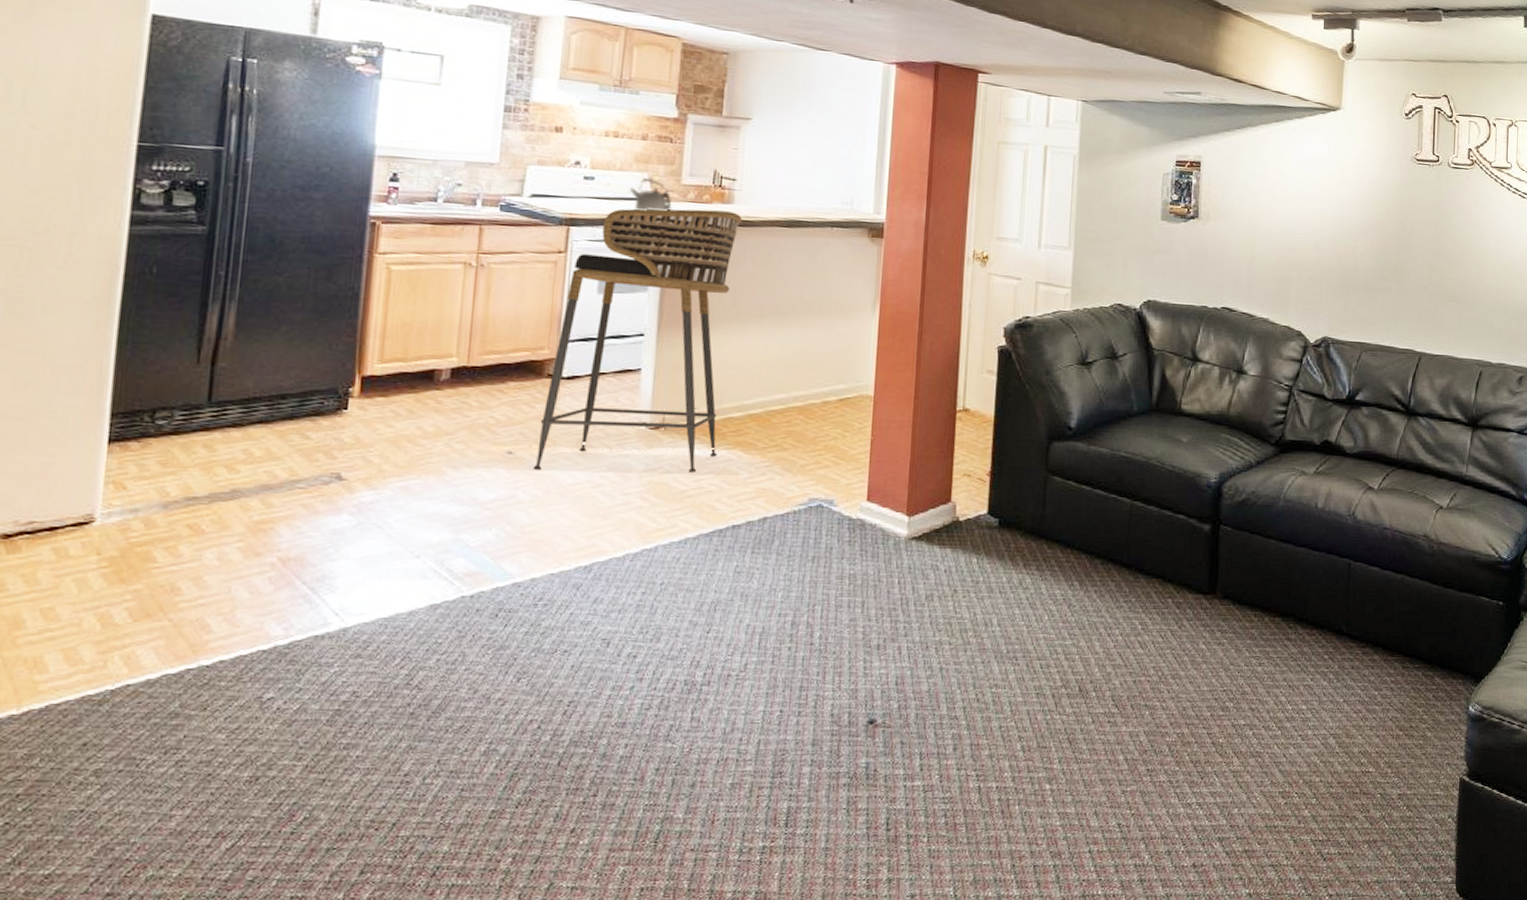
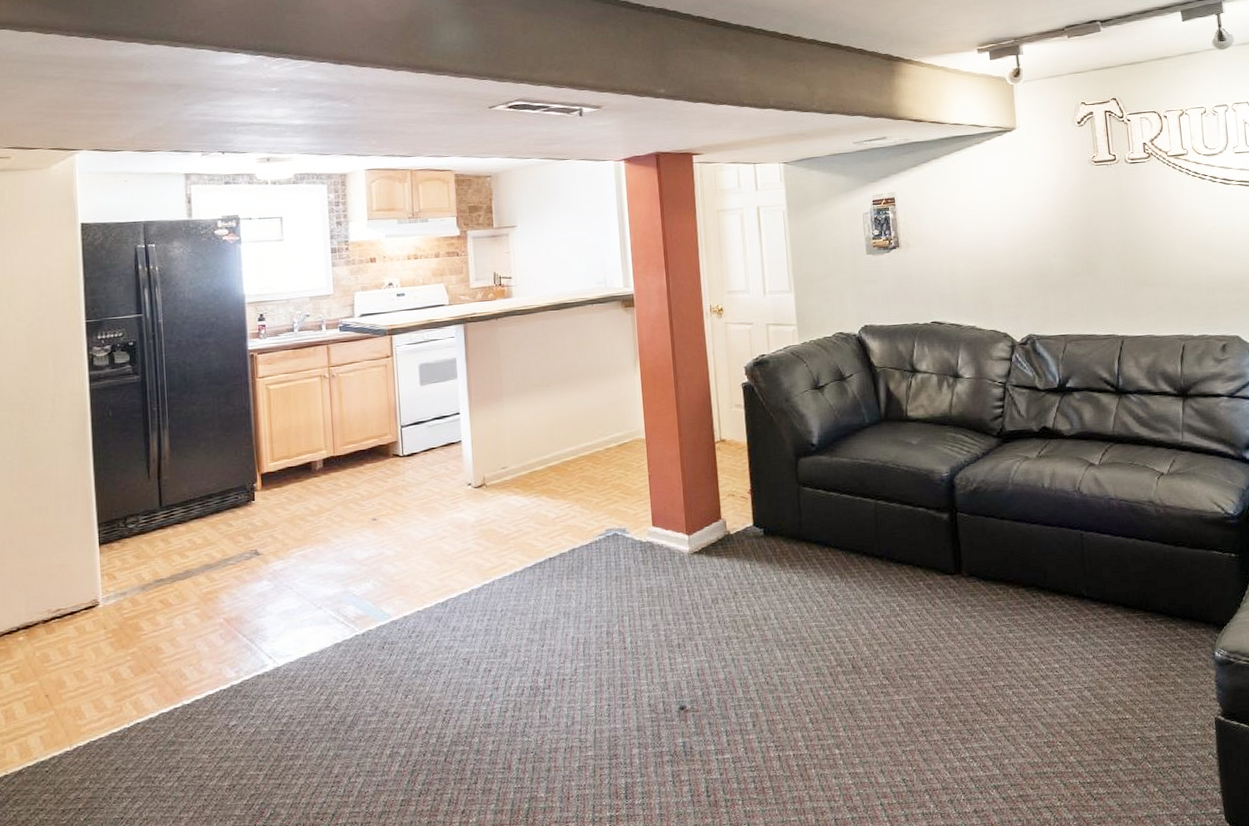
bar stool: present [532,208,742,474] -> none [392,304,529,531]
kettle: present [629,178,672,211] -> none [432,288,466,315]

